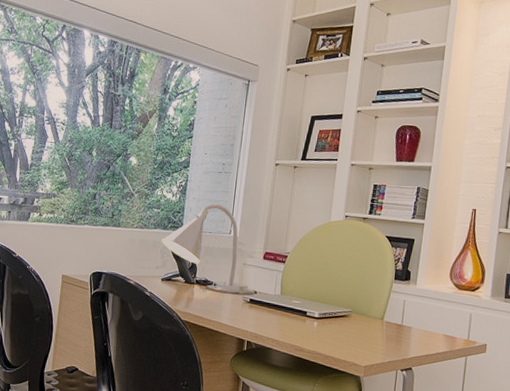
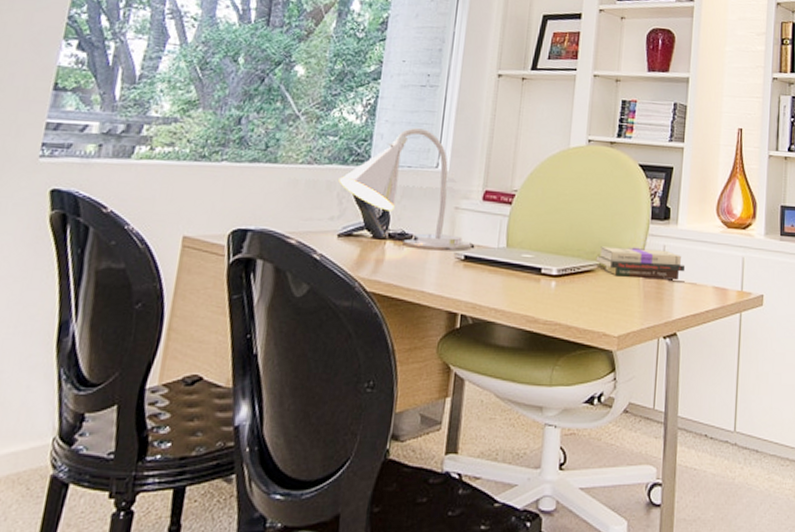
books: none [349,298,422,328] -> present [595,246,686,281]

